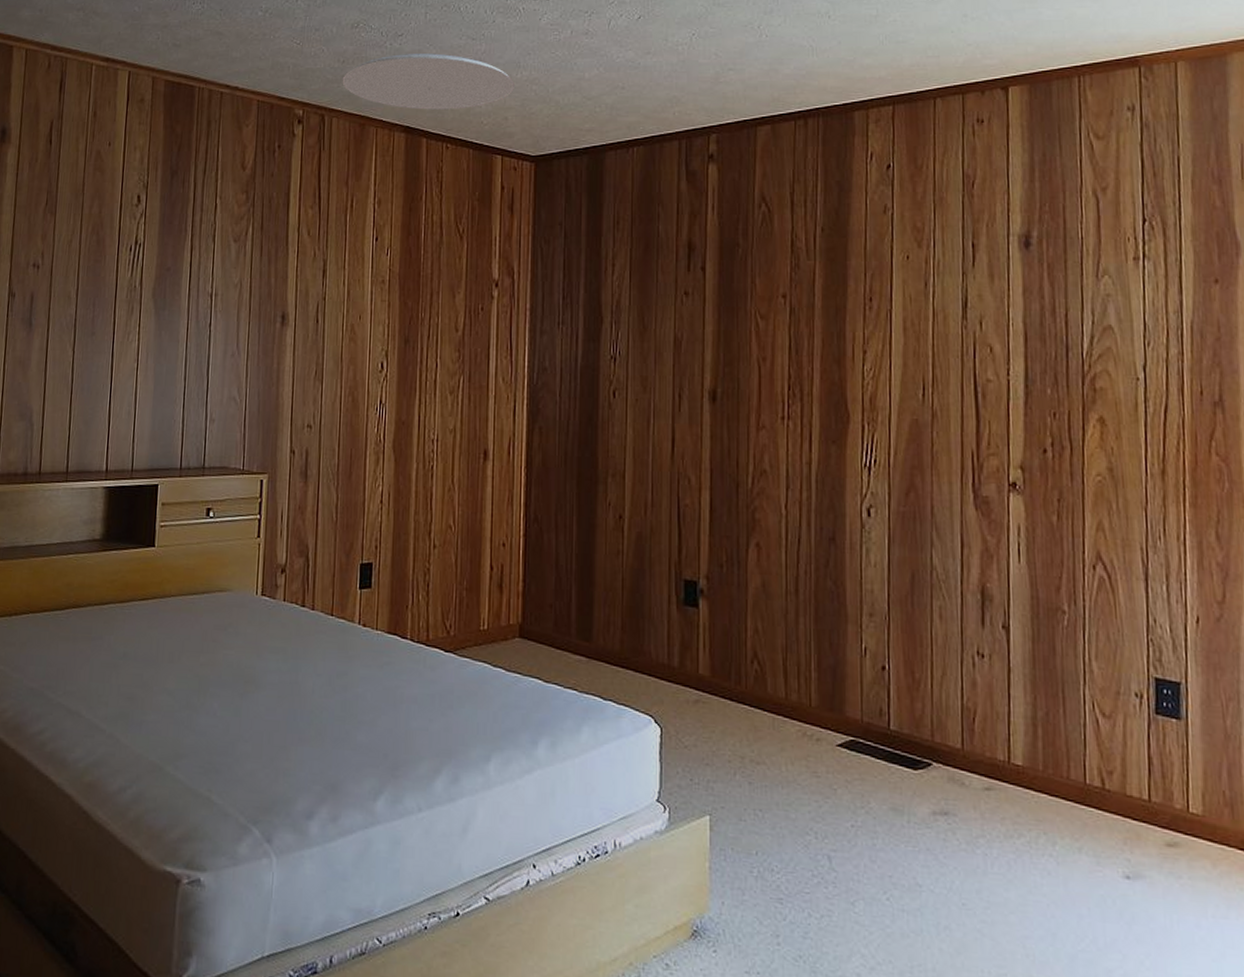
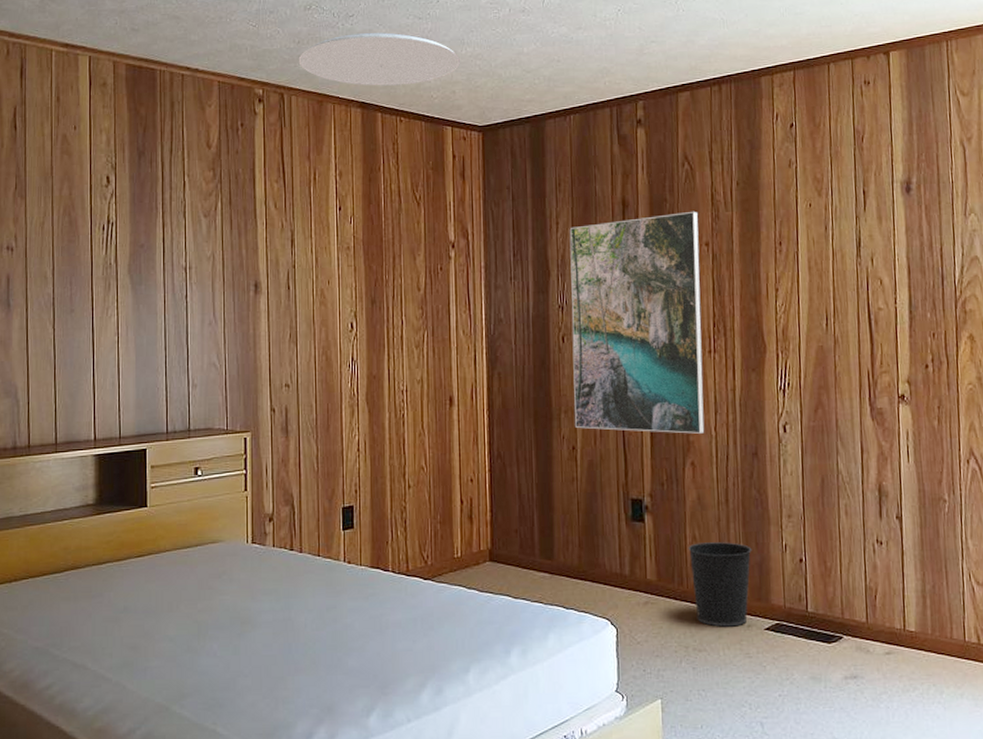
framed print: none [622,258,775,511] -> present [569,211,705,434]
wastebasket: none [748,637,825,739] -> present [688,542,752,627]

